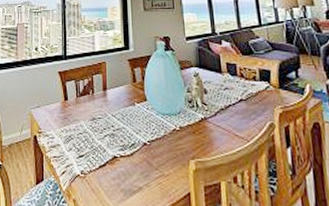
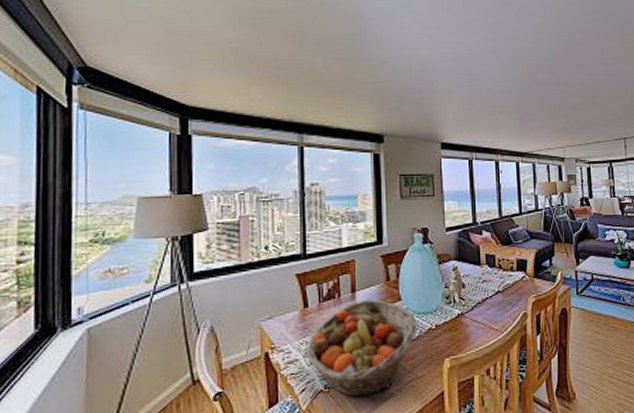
fruit basket: none [66,98,163,186] -> present [306,300,418,397]

